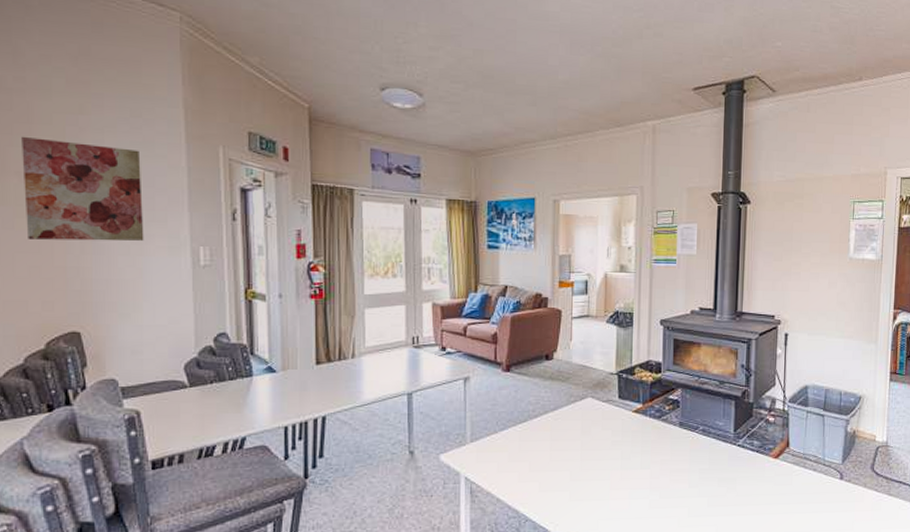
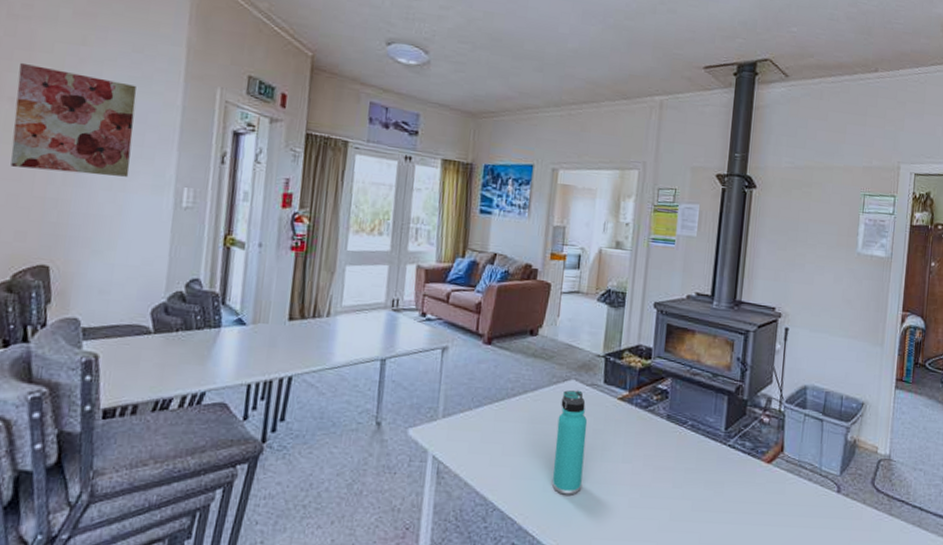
thermos bottle: none [577,406,606,502] -> present [552,390,588,495]

